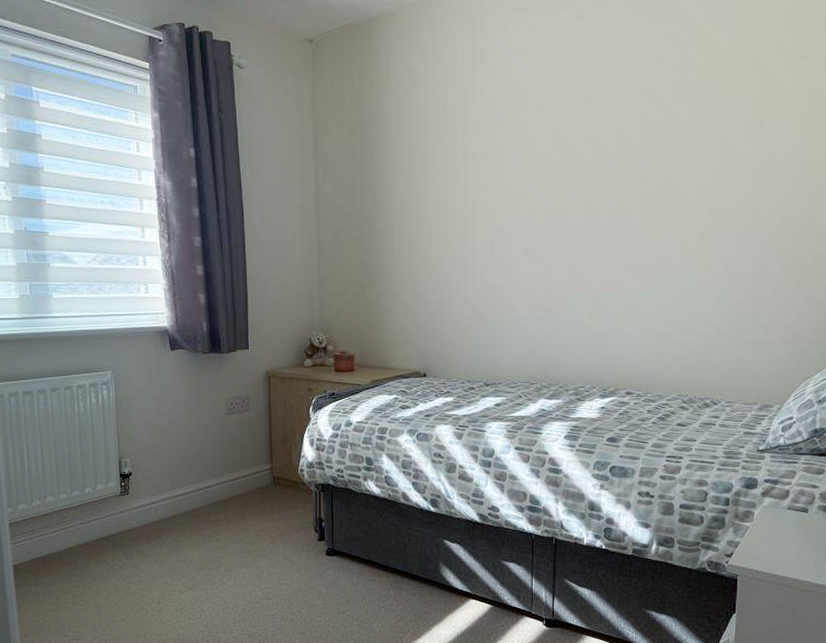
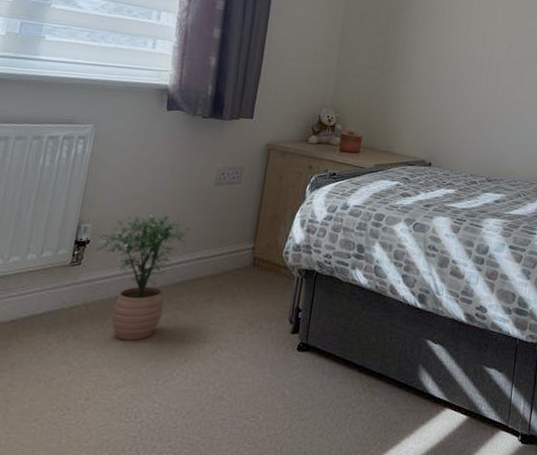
potted plant: none [138,445,214,554] -> present [95,213,191,341]

